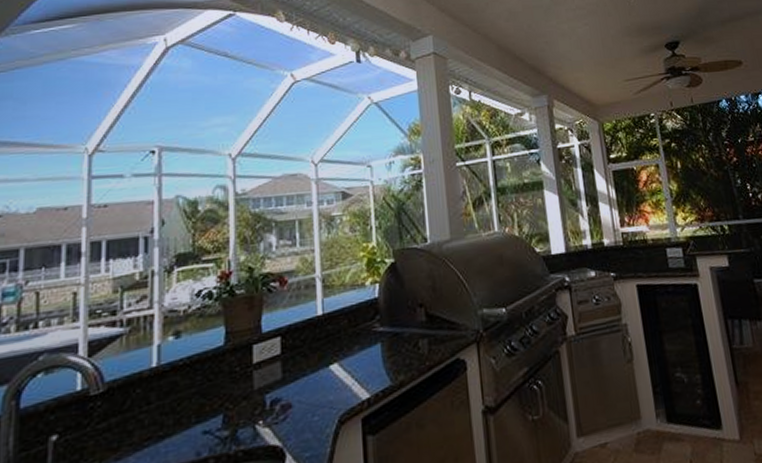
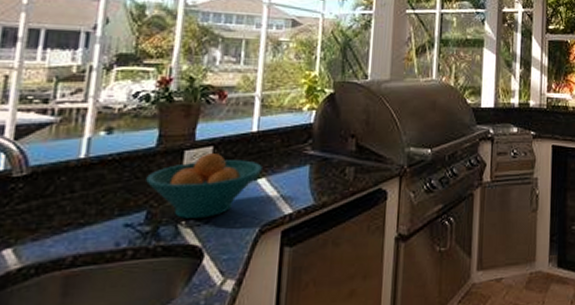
fruit bowl: none [219,343,333,418] -> present [146,152,262,218]

